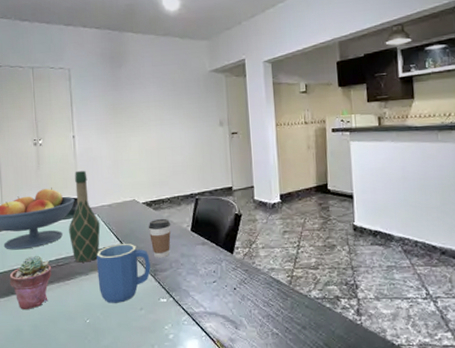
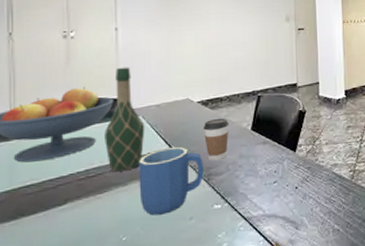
potted succulent: present [9,255,52,309] -> none [19,166,80,234]

